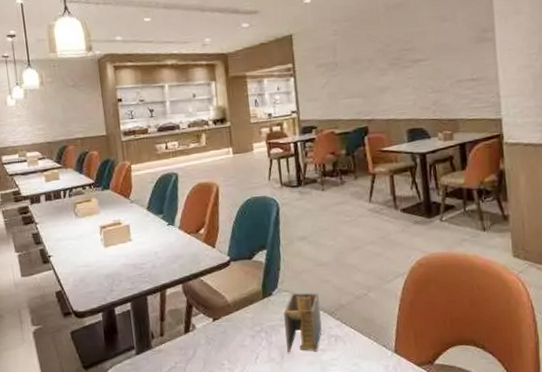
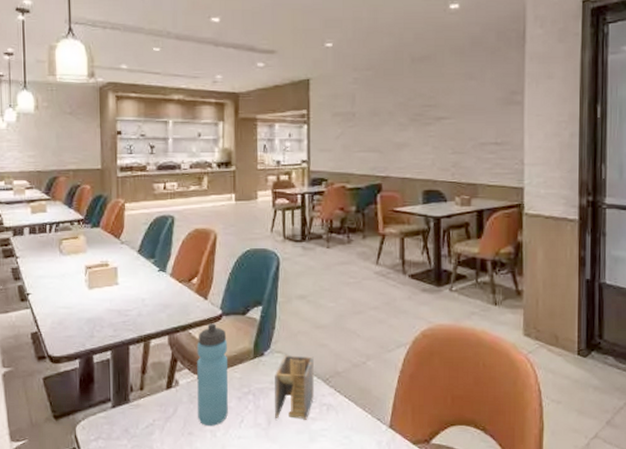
water bottle: none [209,269,244,364] -> present [197,323,228,426]

